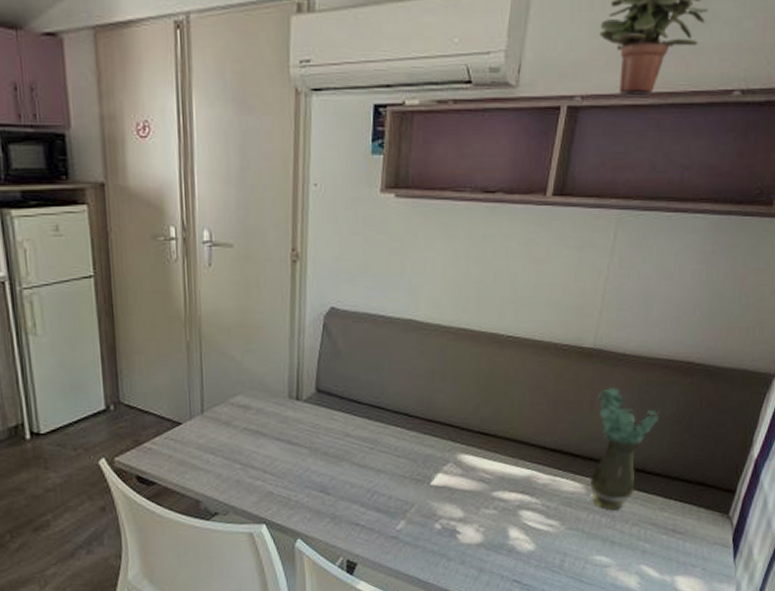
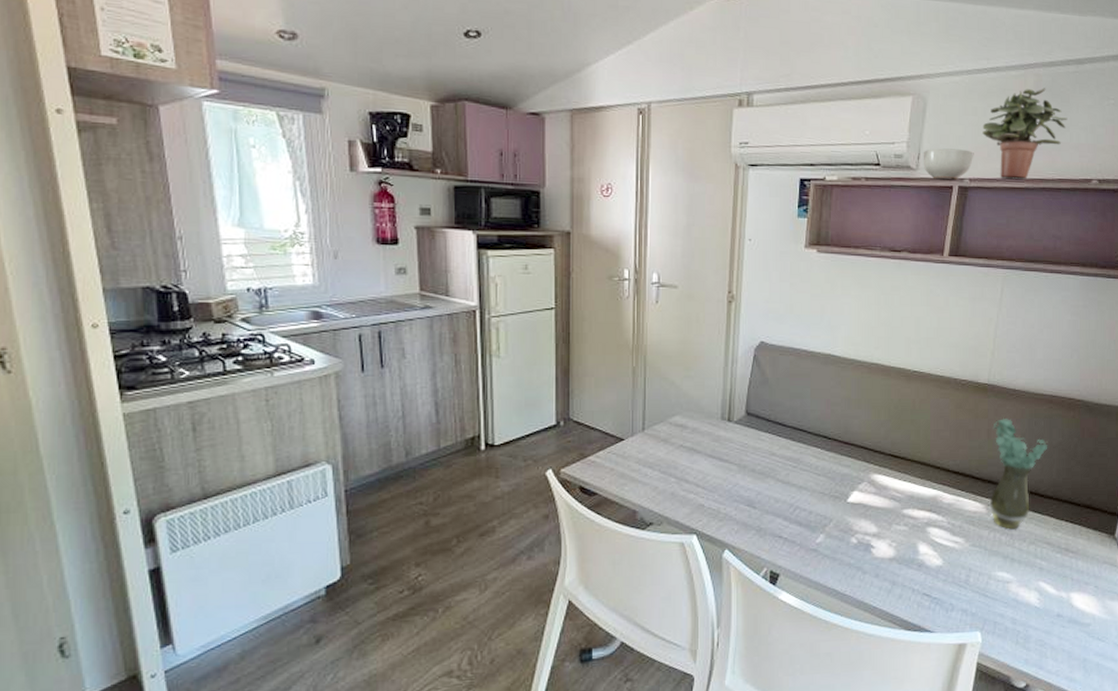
bowl: none [524,57,588,100] -> present [923,148,974,181]

